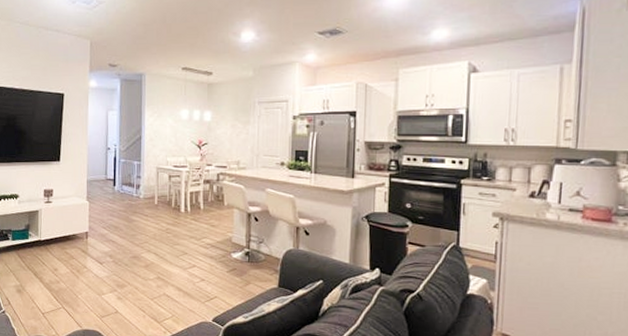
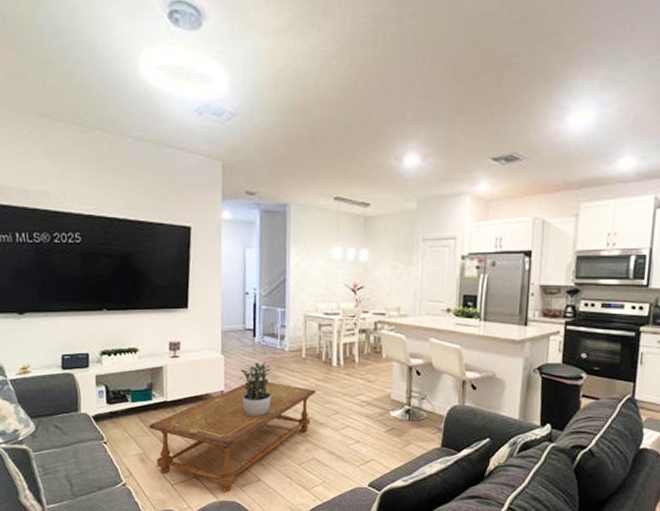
coffee table: none [25,223,166,322] -> present [149,380,316,492]
potted plant: none [102,207,128,255] -> present [240,361,271,416]

